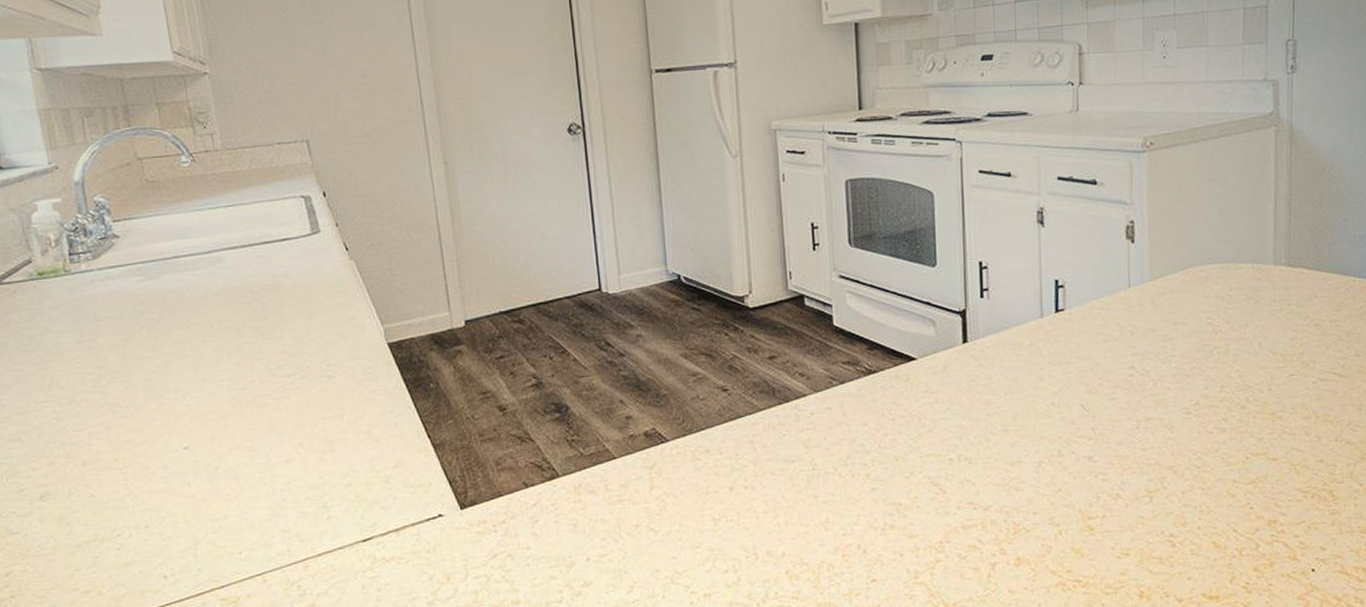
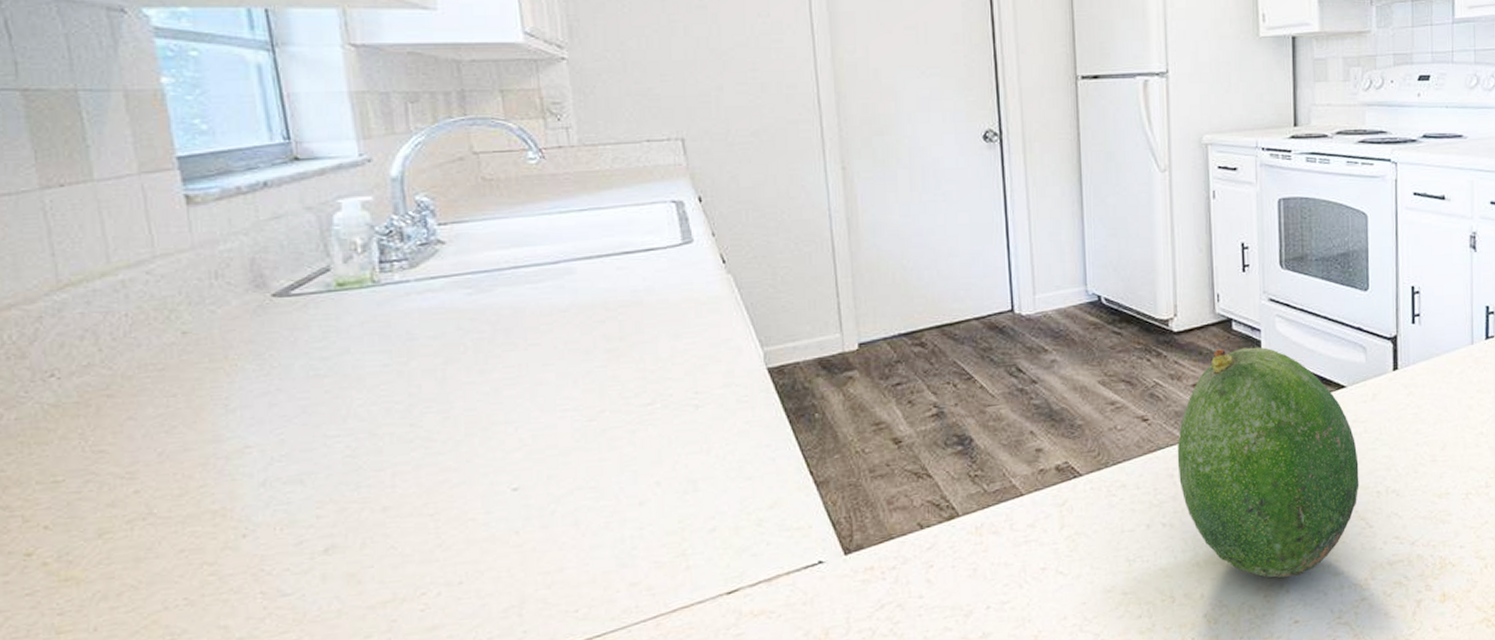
fruit: none [756,321,932,539] -> present [1177,347,1359,578]

